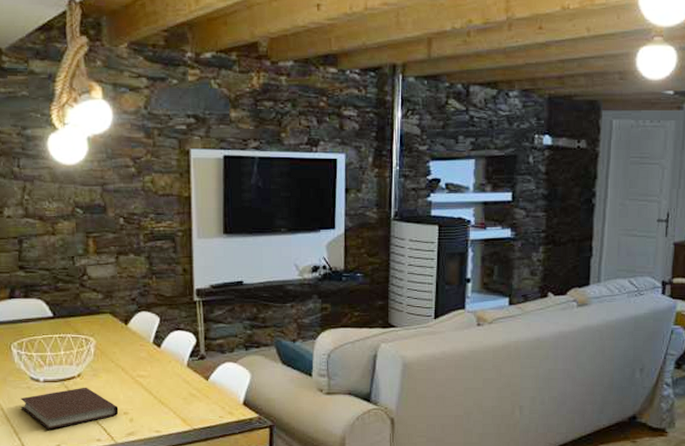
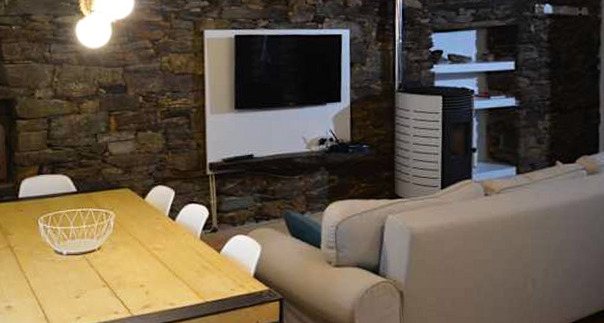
notebook: present [20,387,119,430] -> none [45,260,135,302]

